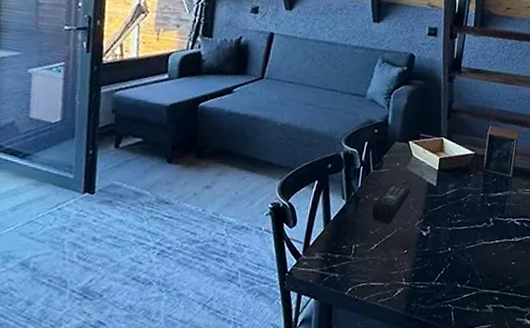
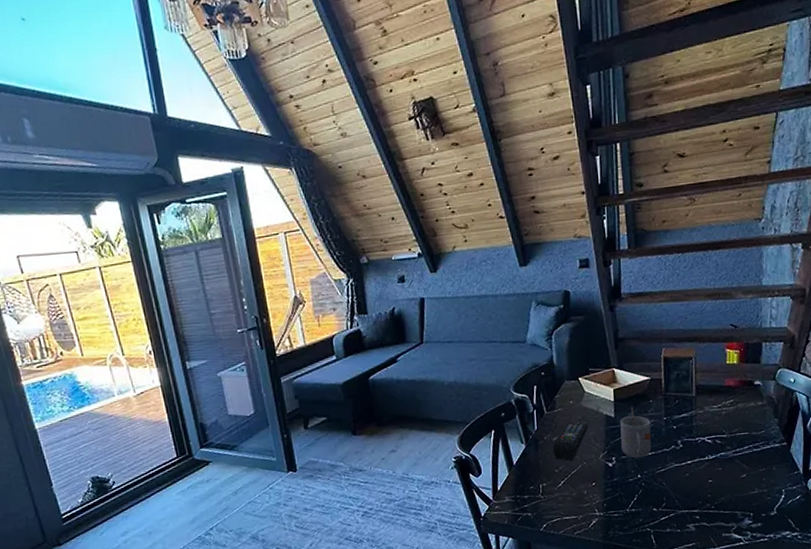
mug: none [437,178,468,231] -> present [620,406,652,458]

